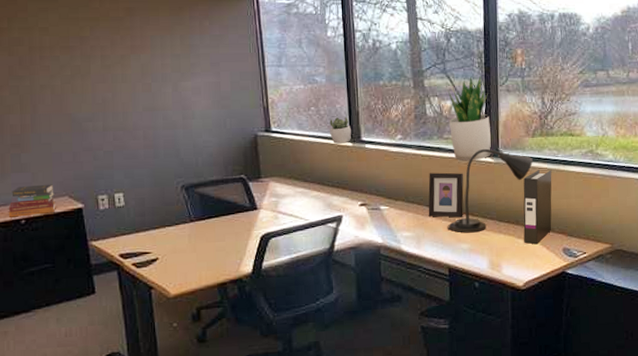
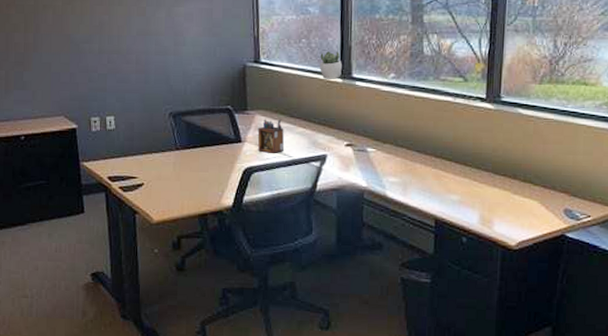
books: present [8,184,56,217] -> none [10,103,53,133]
desk organizer: none [273,185,300,219] -> present [257,119,284,154]
picture frame: present [428,172,464,218] -> none [417,116,458,166]
planter: present [447,75,491,162] -> none [448,12,493,106]
desk lamp: present [447,148,533,233] -> none [436,93,538,184]
binder: present [523,169,552,245] -> none [520,120,559,202]

